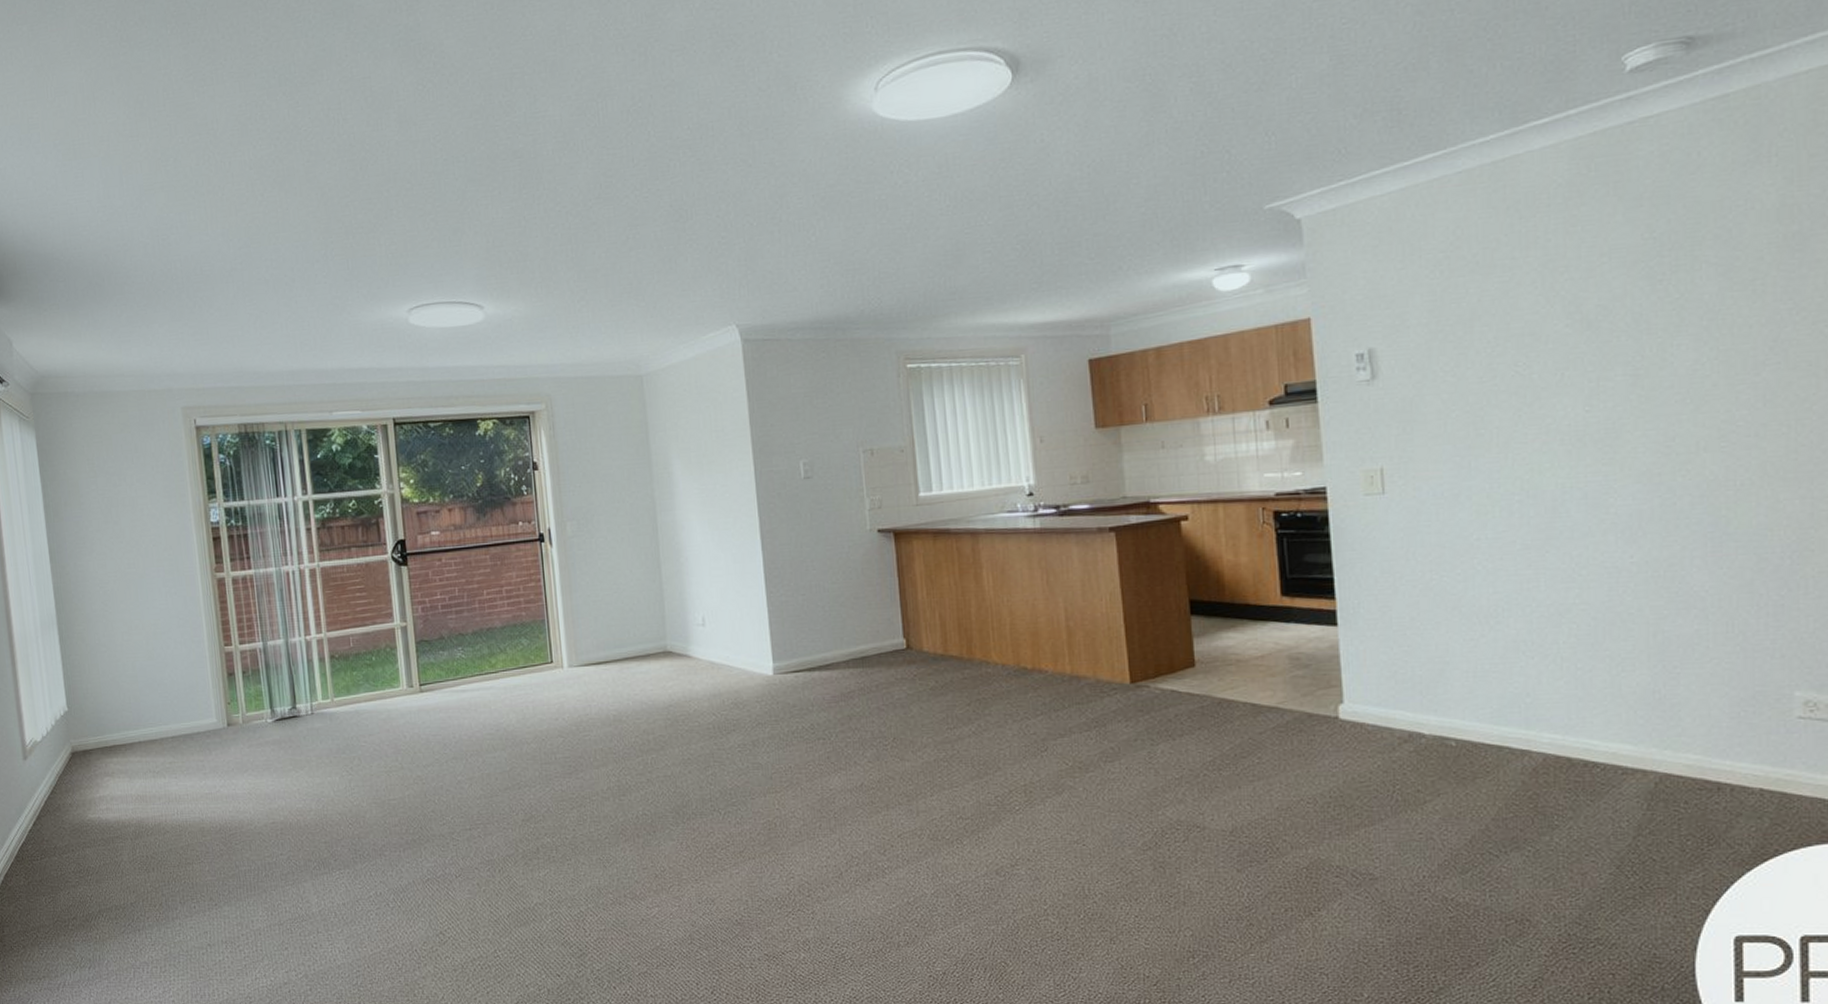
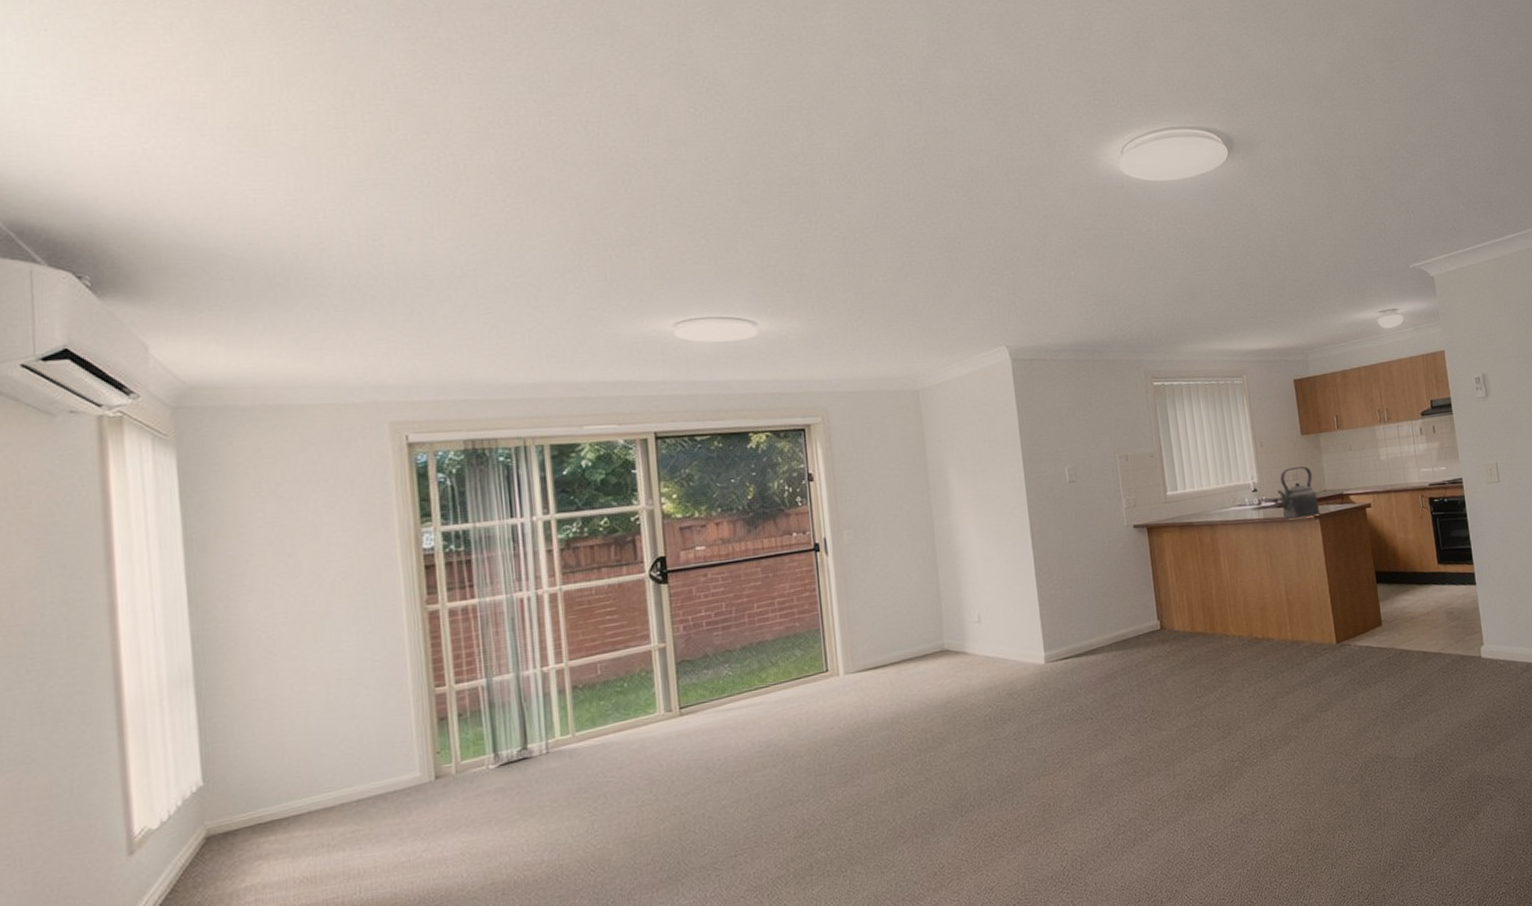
kettle: none [1061,467,1116,530] -> present [1278,466,1320,519]

